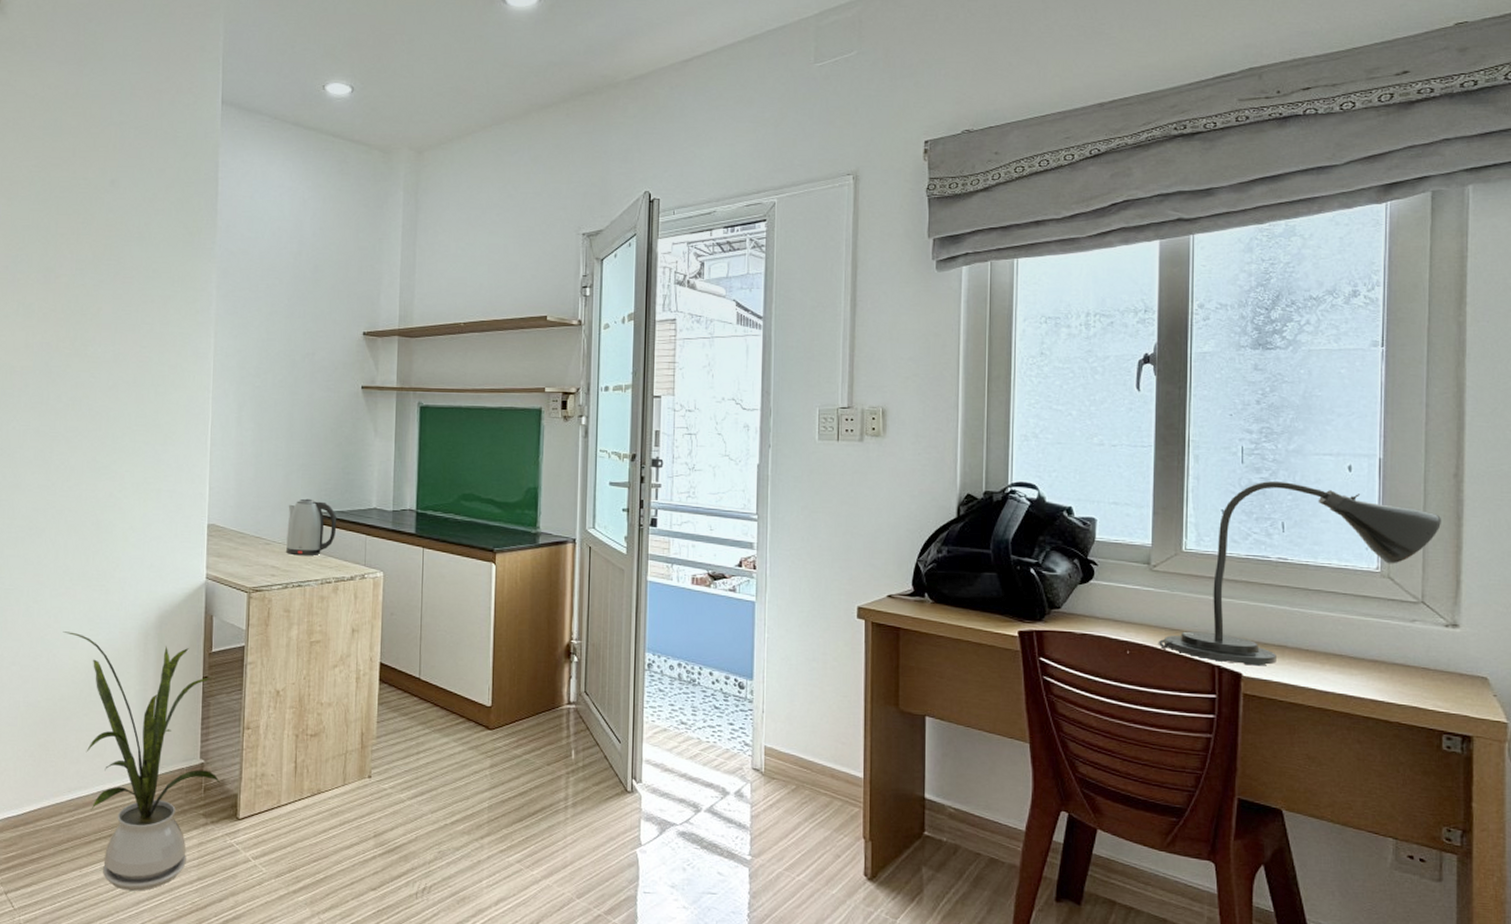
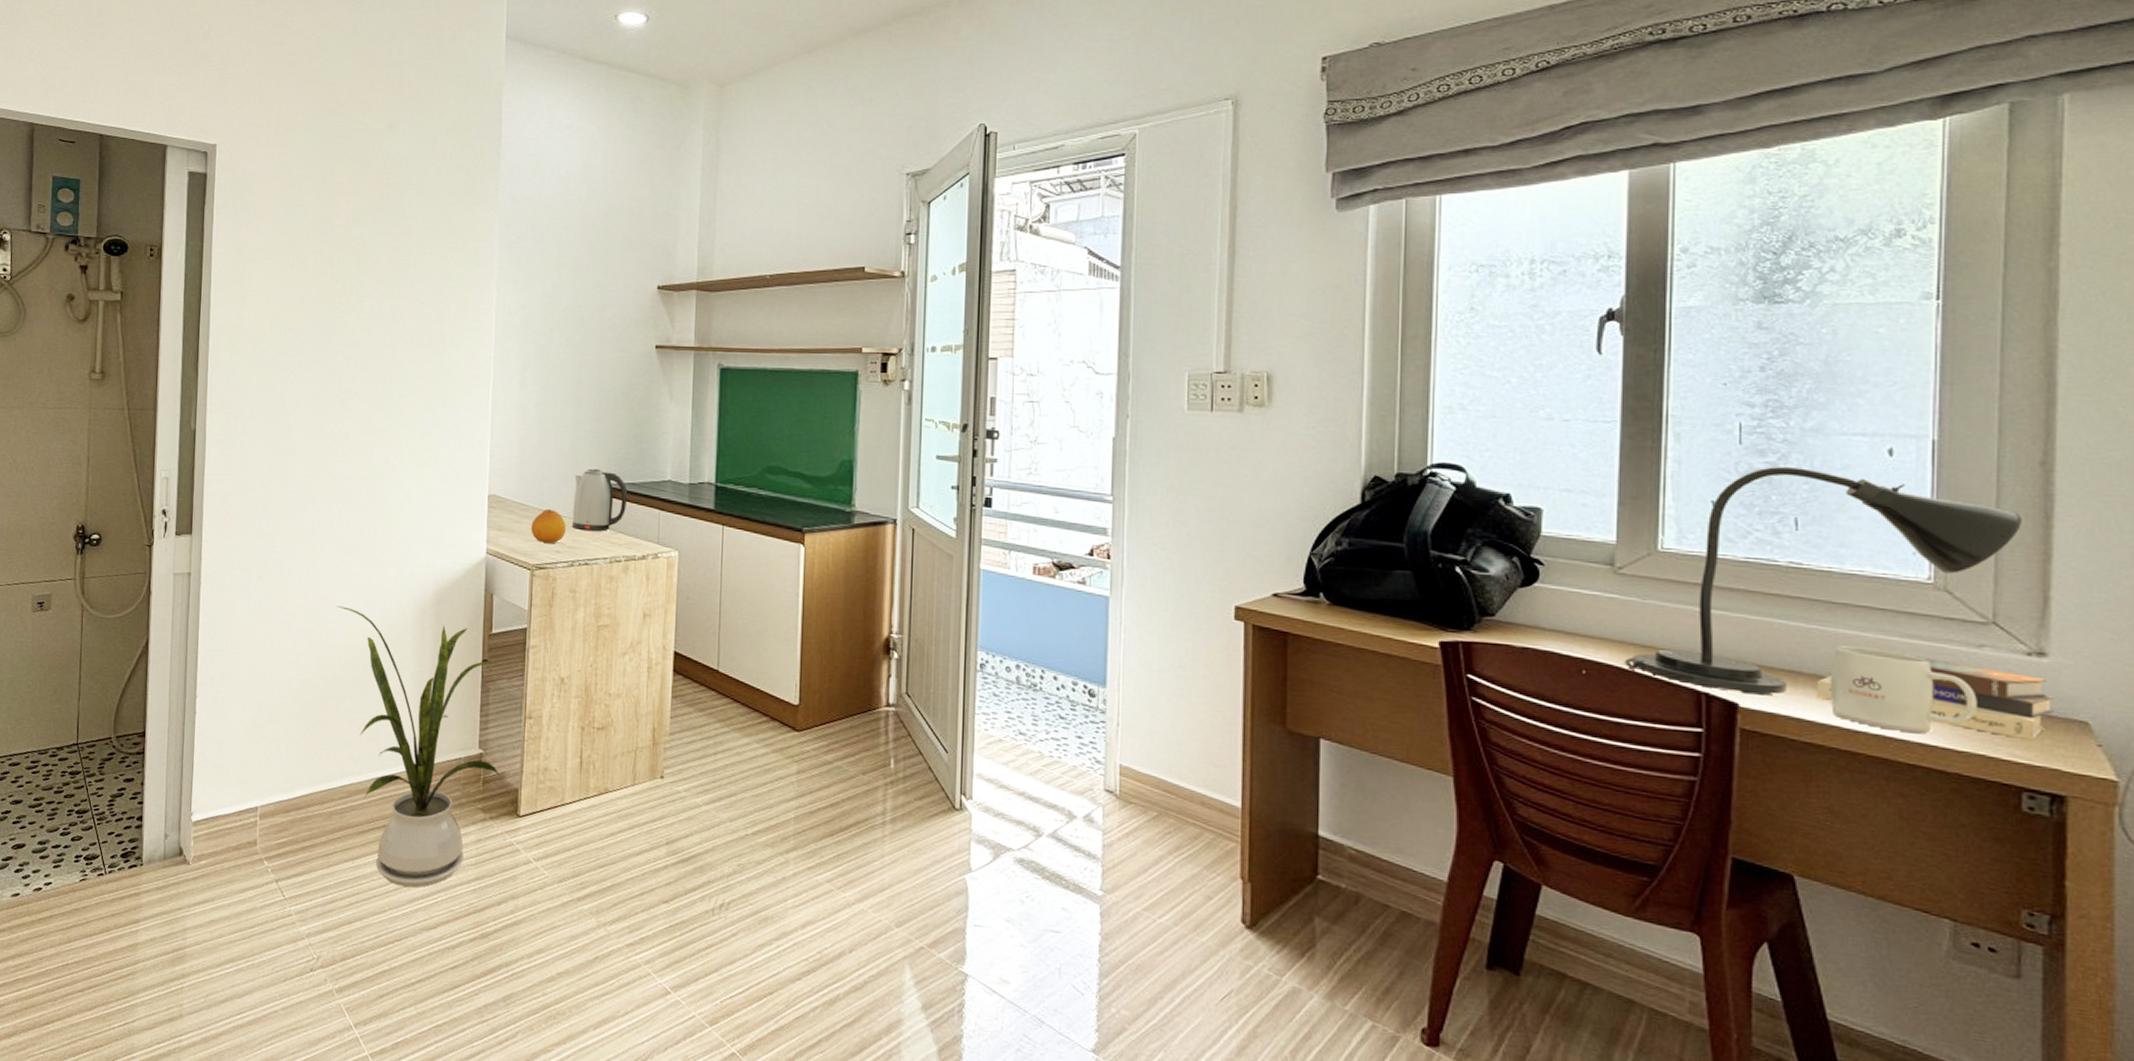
fruit: none [248,536,280,568] -> present [531,508,566,544]
books: none [1297,627,1464,694] -> present [1815,650,2054,741]
mug: none [1307,624,1411,691] -> present [1829,646,1977,733]

